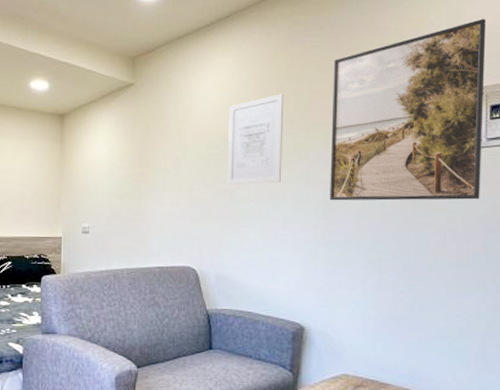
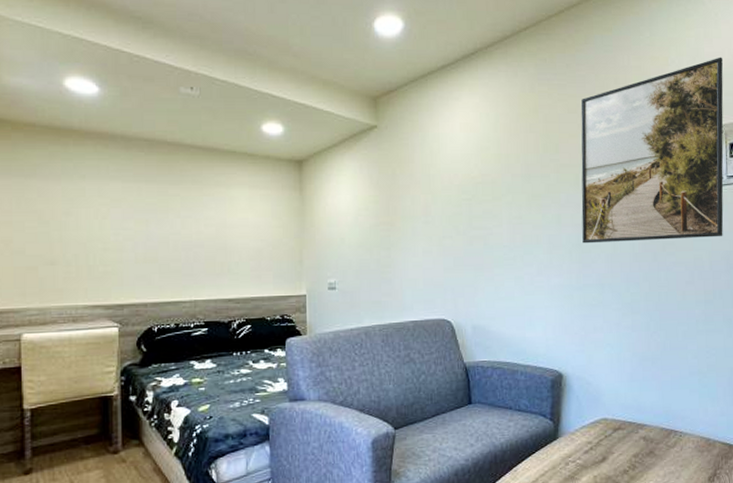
wall art: present [227,94,284,185] -> none [478,134,534,232]

